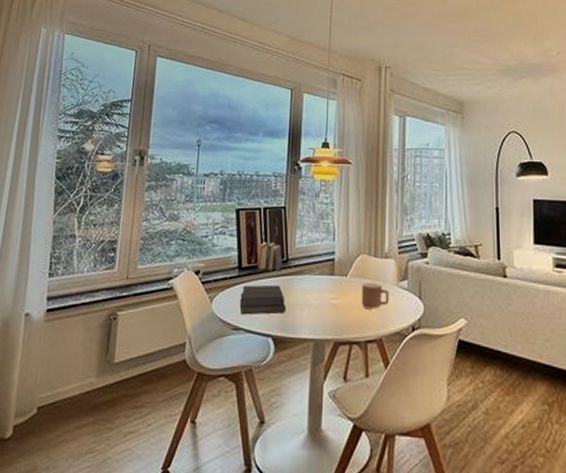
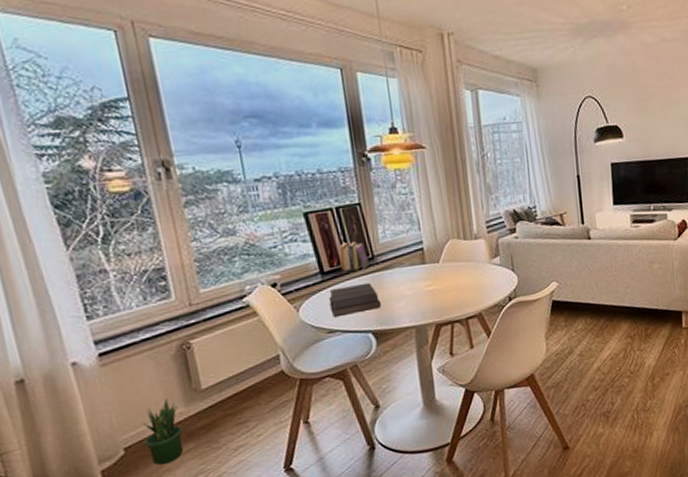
planter: none [54,365,90,434] -> present [143,398,184,465]
mug: present [361,282,389,310] -> none [455,264,484,290]

